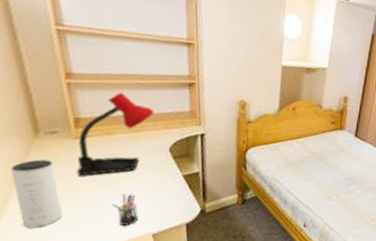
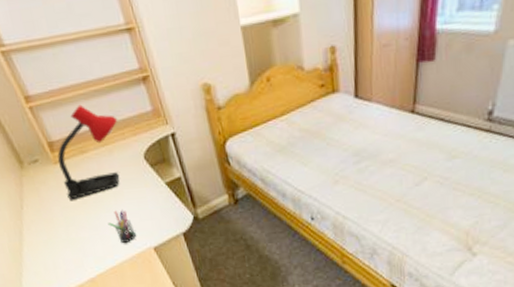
speaker: present [11,159,63,228] -> none [13,189,70,255]

